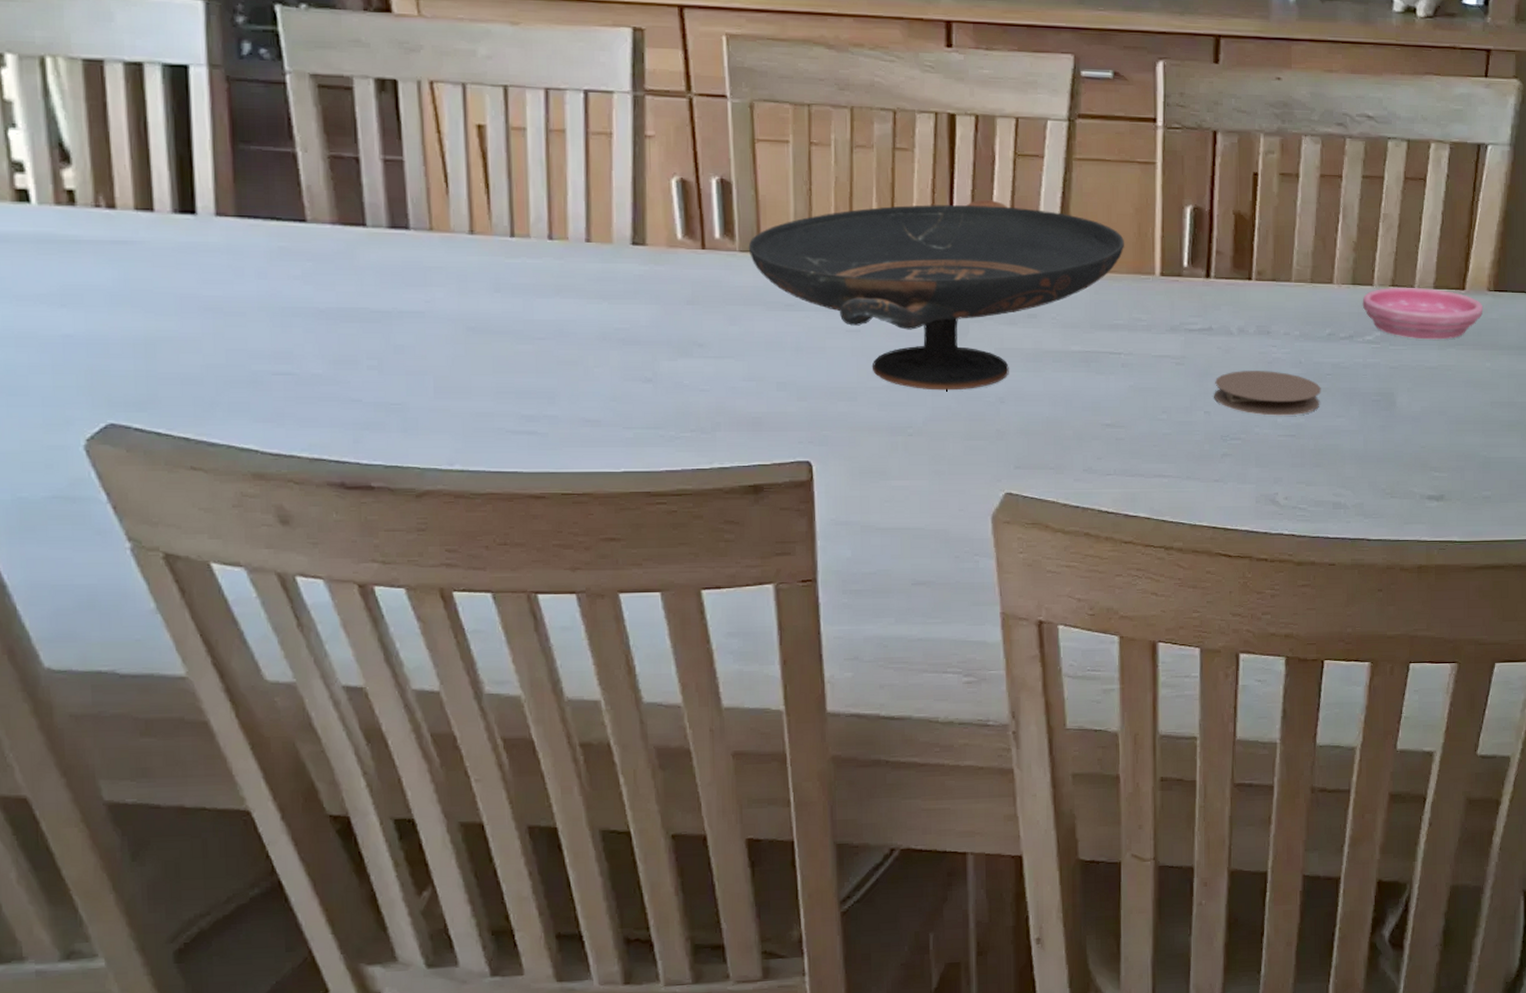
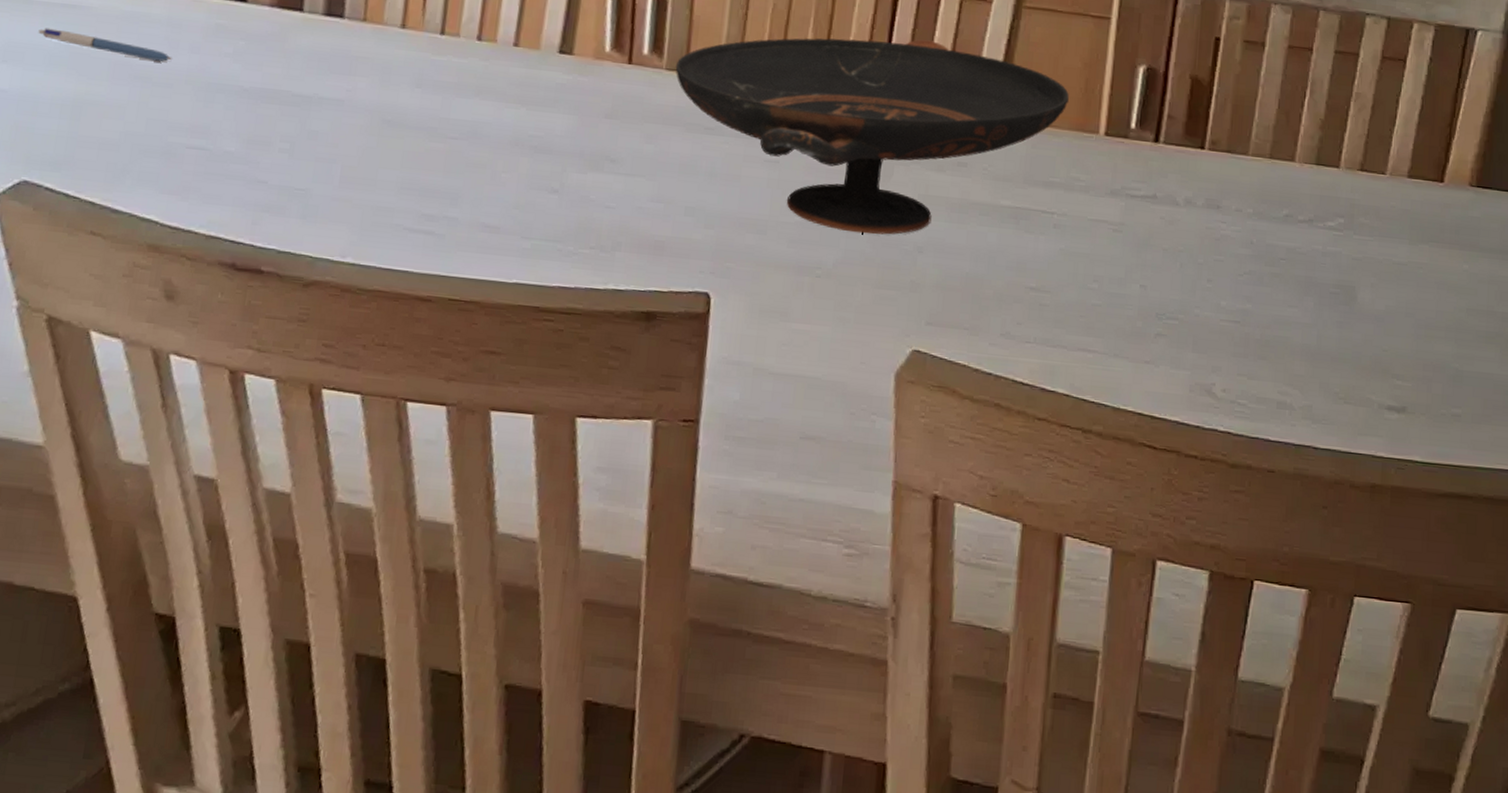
pen: none [92,267,239,290] -> present [38,28,172,62]
coaster: present [1214,371,1321,416] -> none [1152,245,1273,300]
saucer: present [1362,288,1484,340] -> none [1325,172,1464,235]

